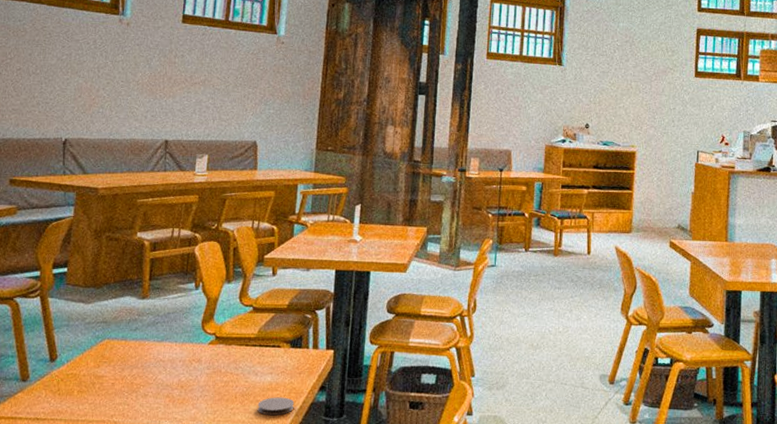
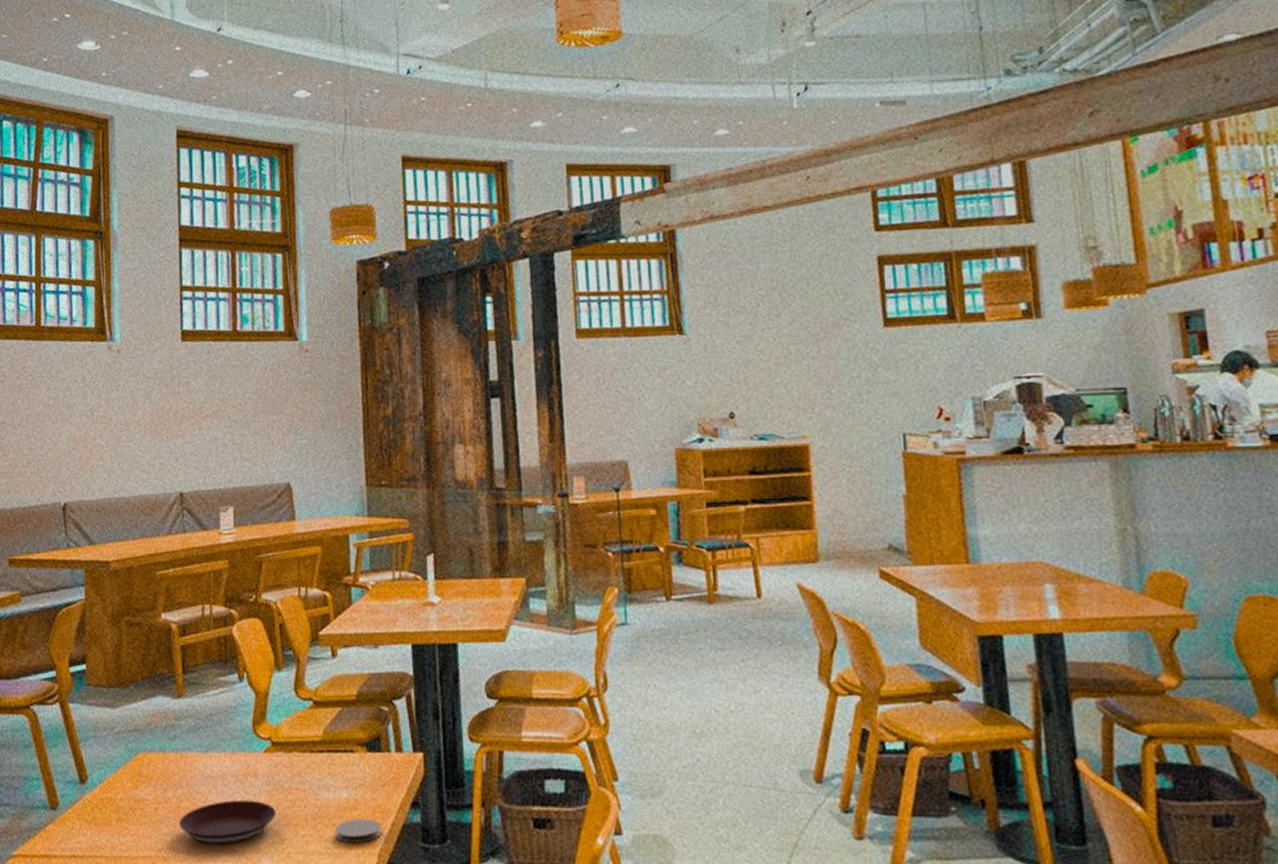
plate: none [130,379,213,413] -> present [178,800,276,844]

